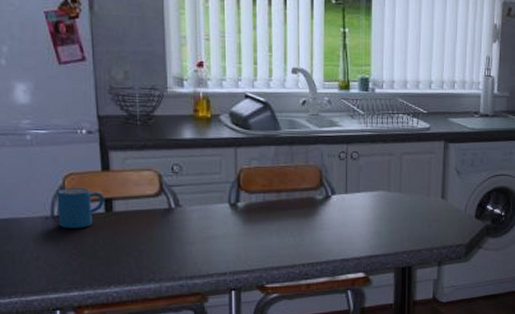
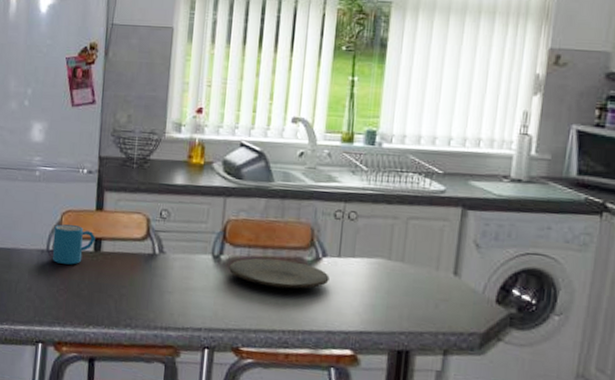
plate: none [247,201,339,227] -> present [229,258,330,289]

